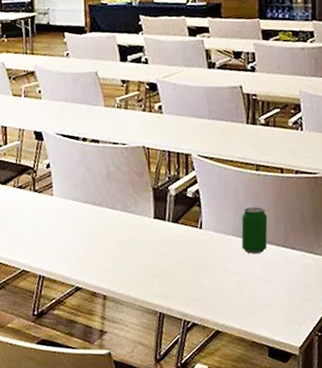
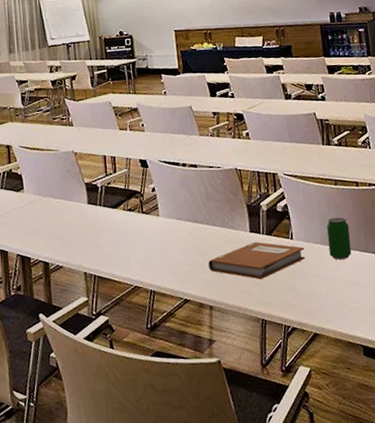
notebook: none [105,229,214,270] -> present [208,241,305,279]

